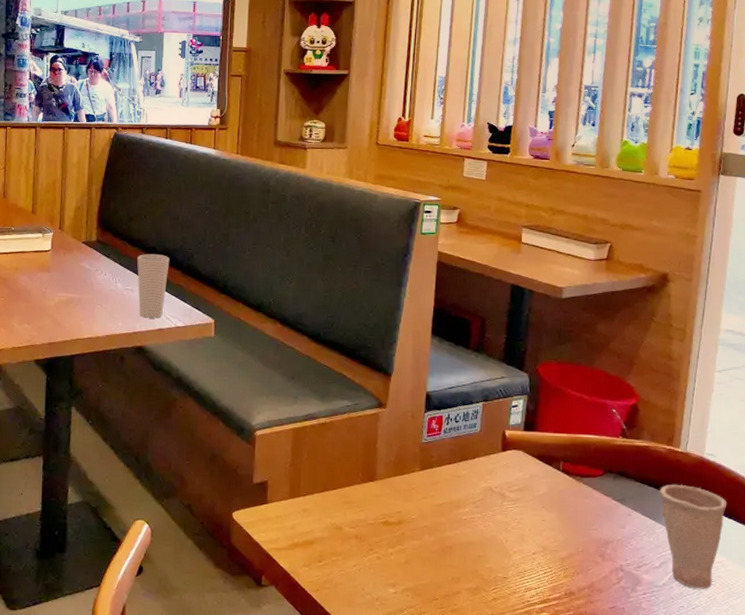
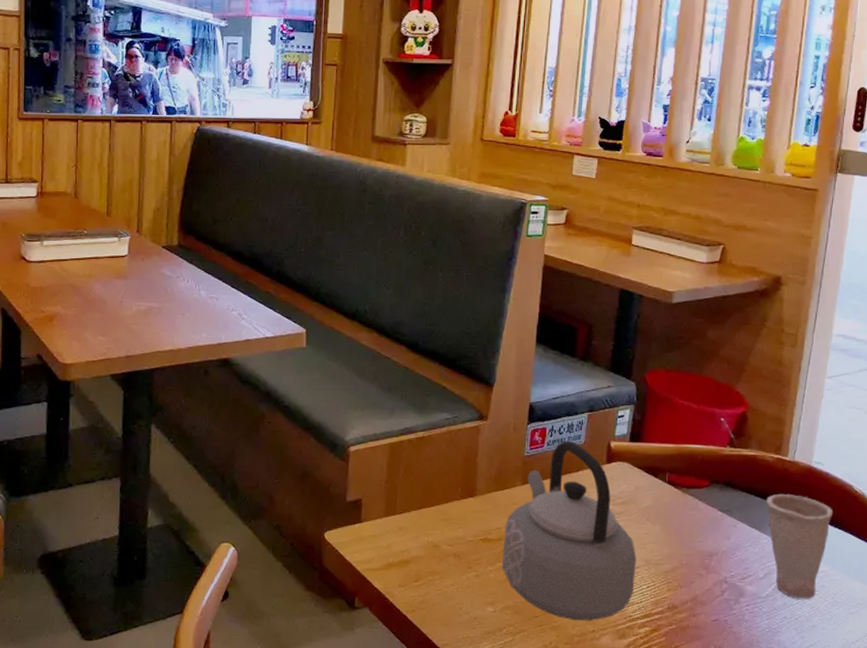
cup: present [137,253,170,318] -> none [222,258,258,328]
teapot: none [402,429,533,605] -> present [502,441,636,621]

